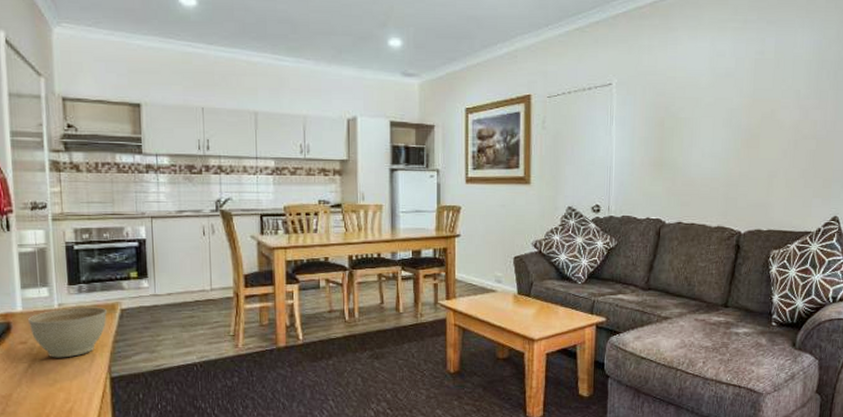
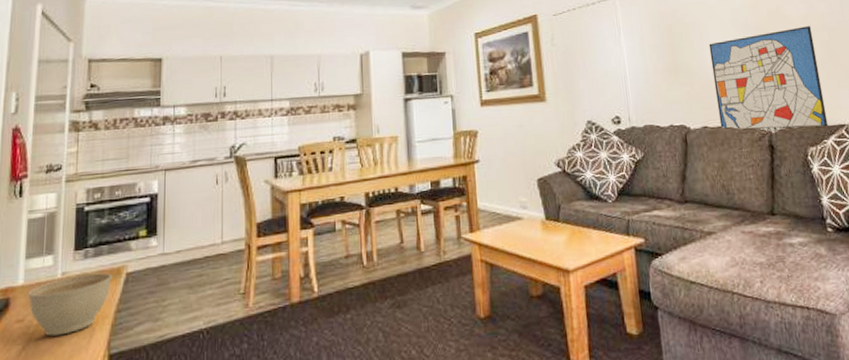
wall art: none [694,133,801,234] -> present [708,26,829,132]

